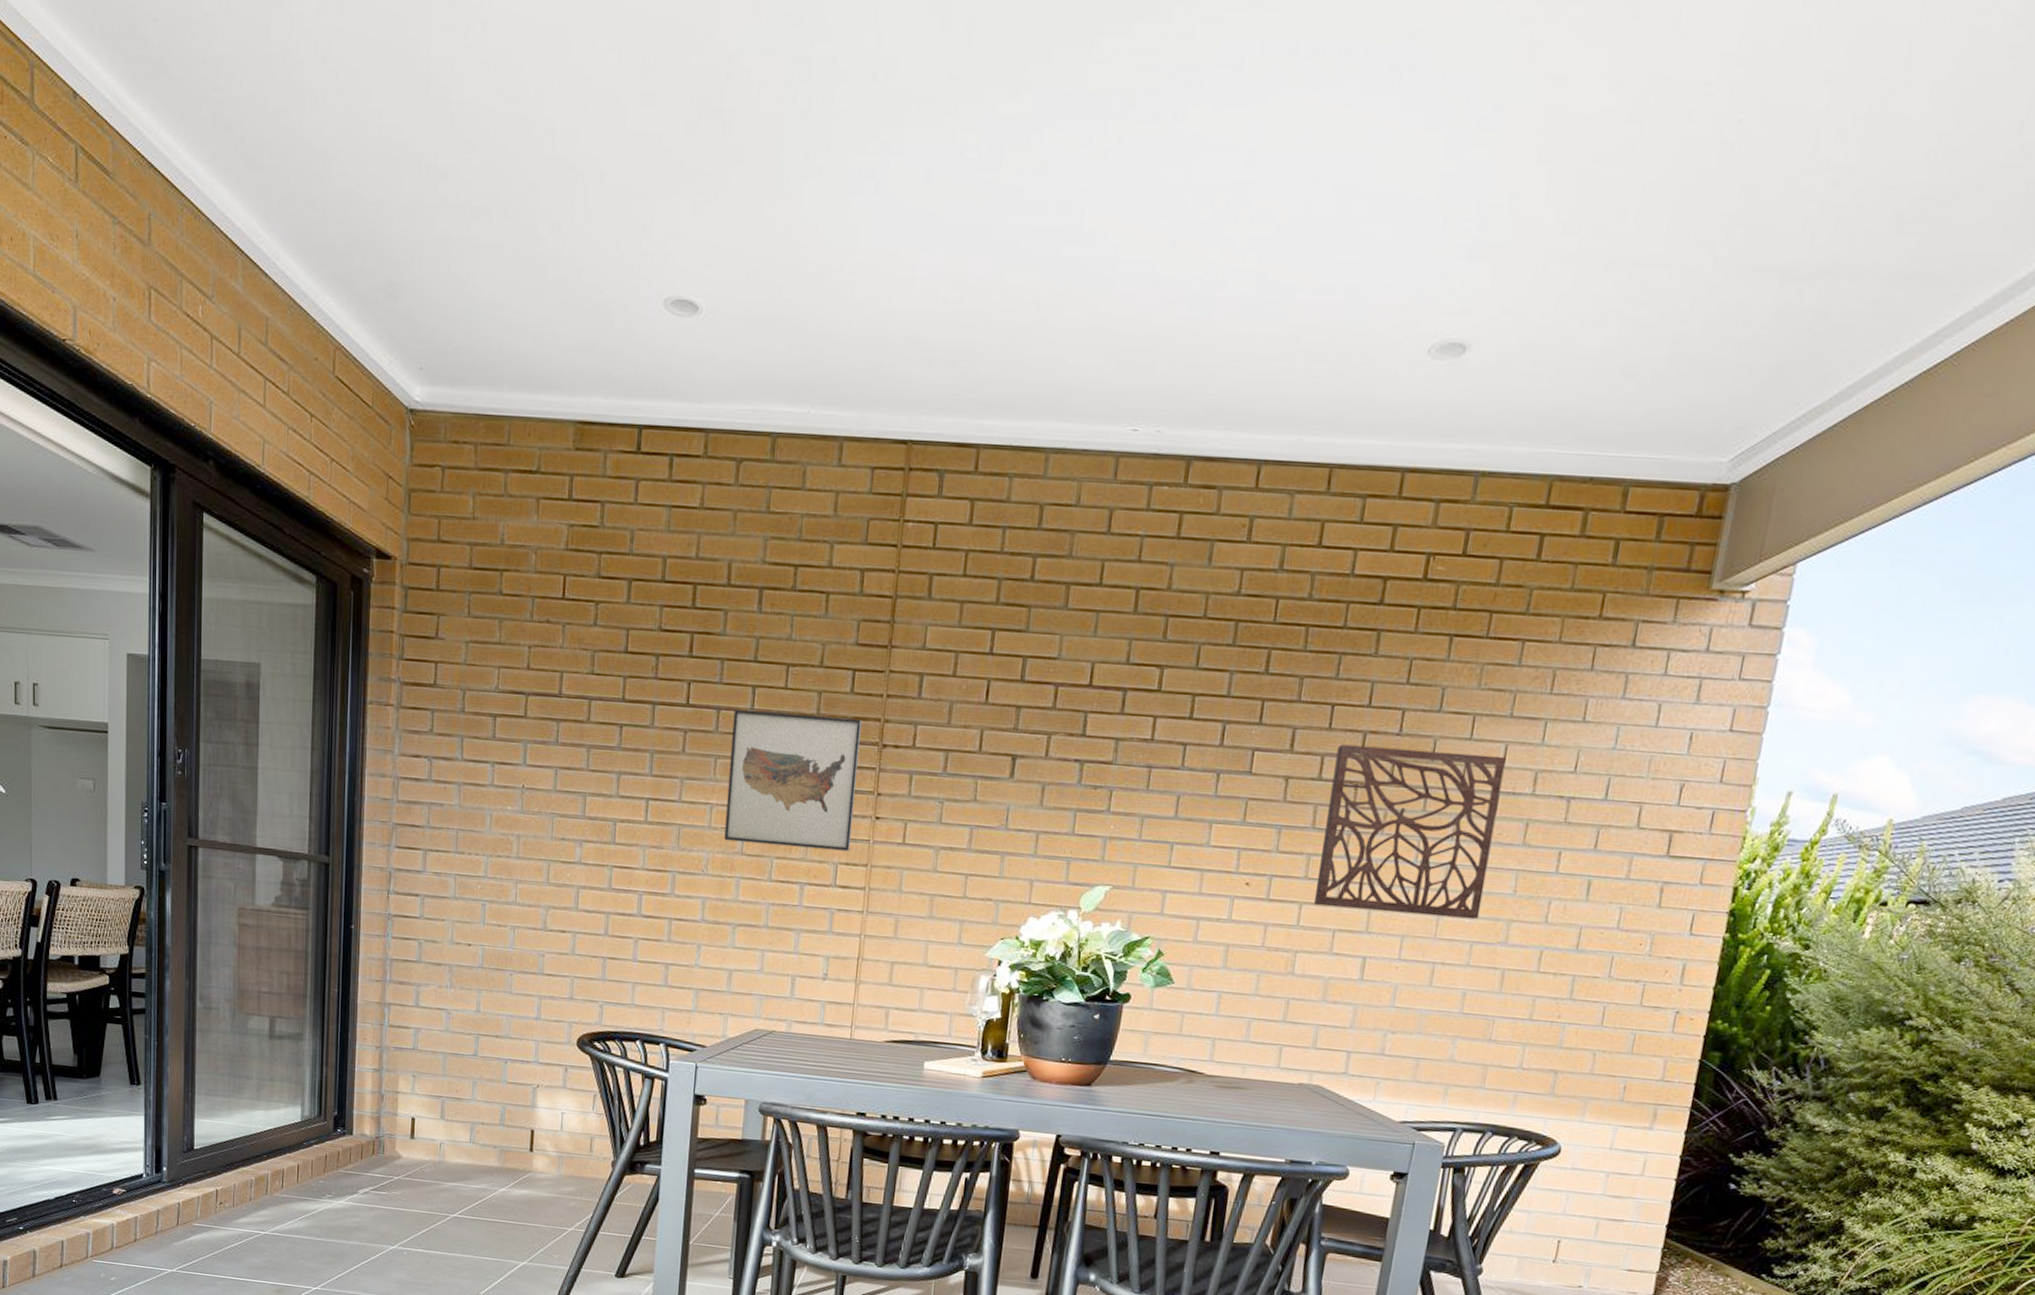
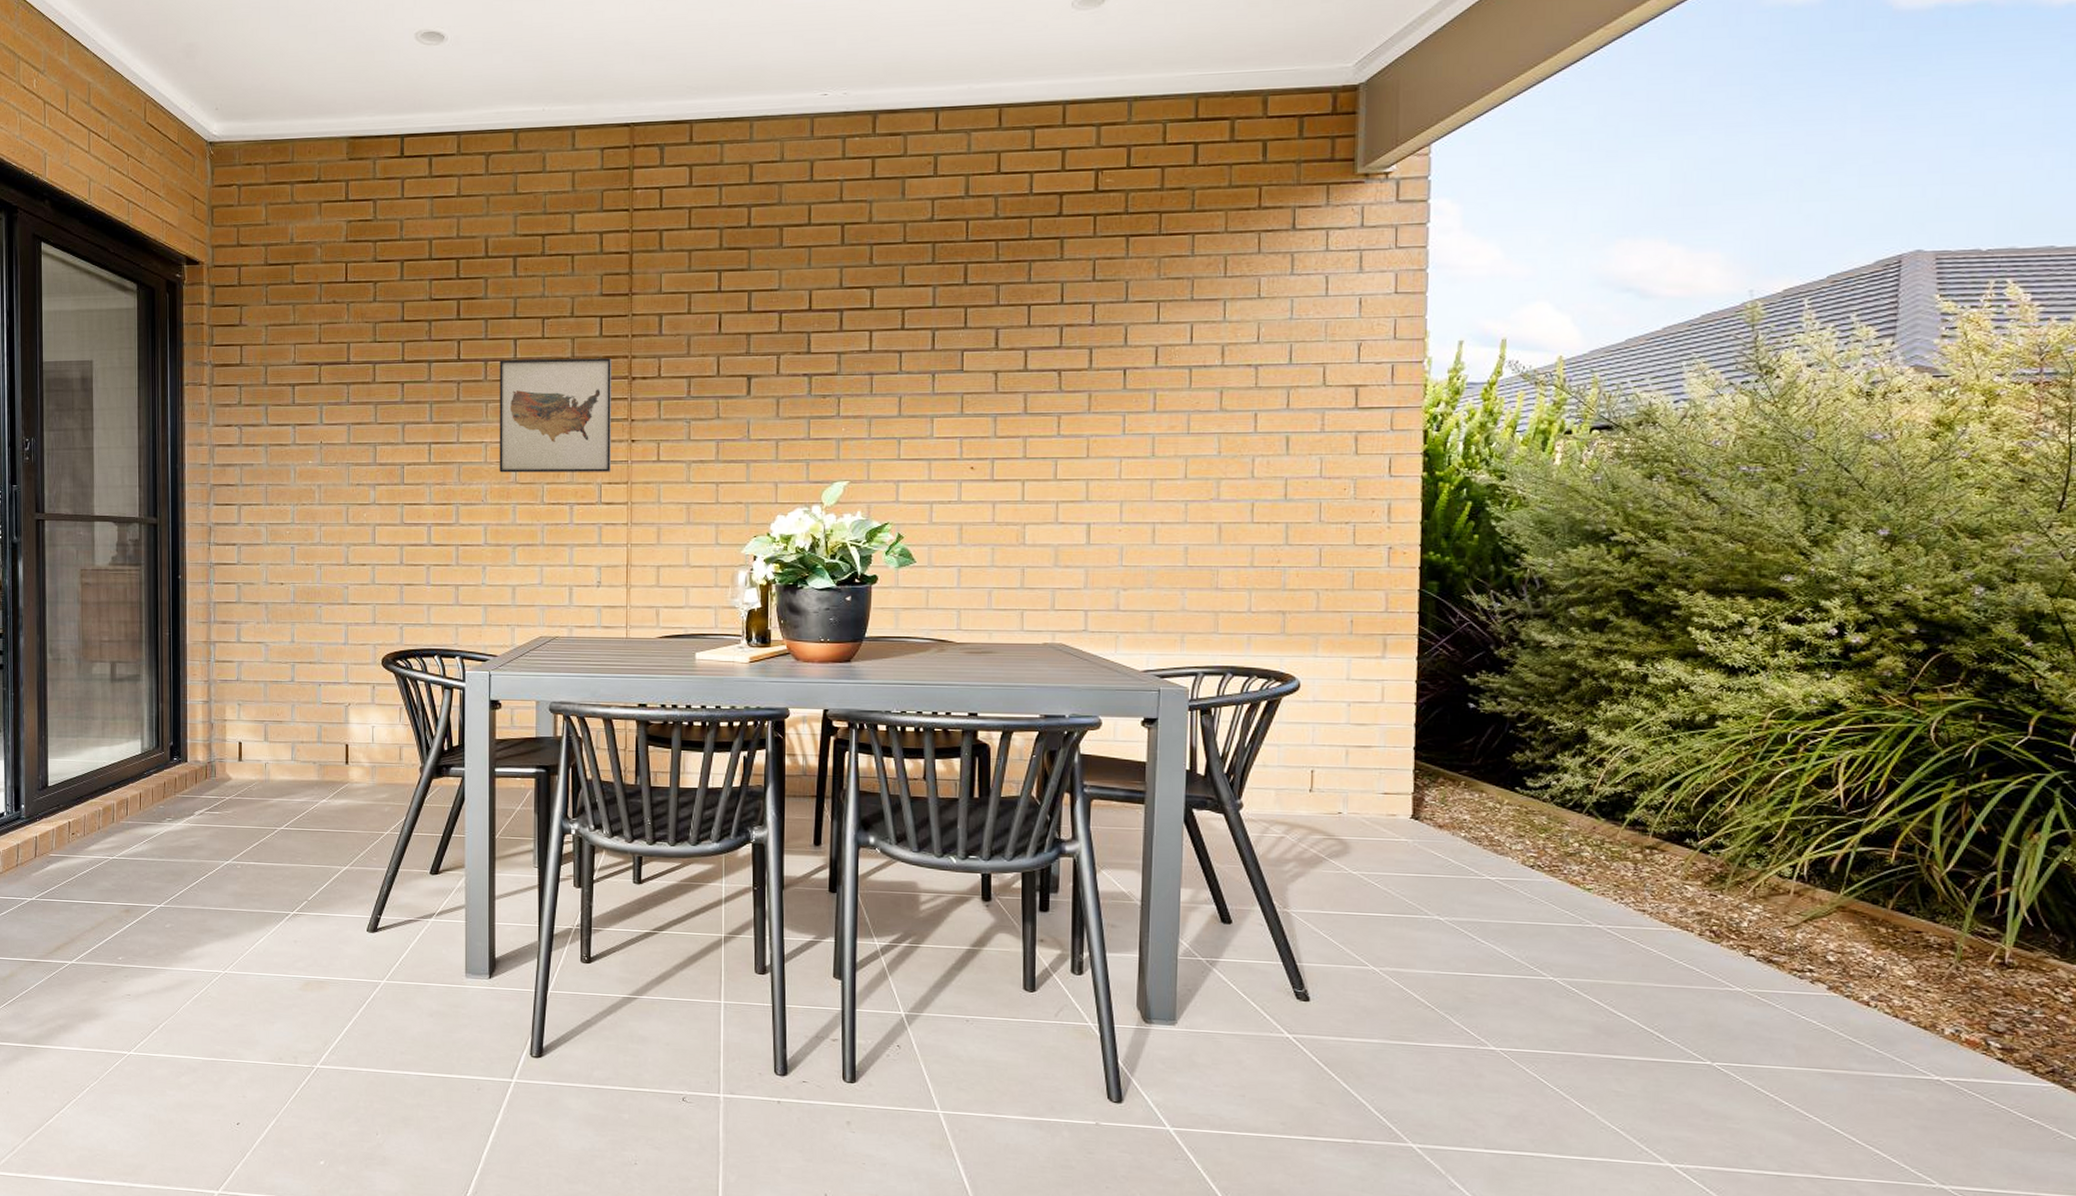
decorative wall panel: present [1313,744,1506,920] -> none [1034,335,1193,482]

